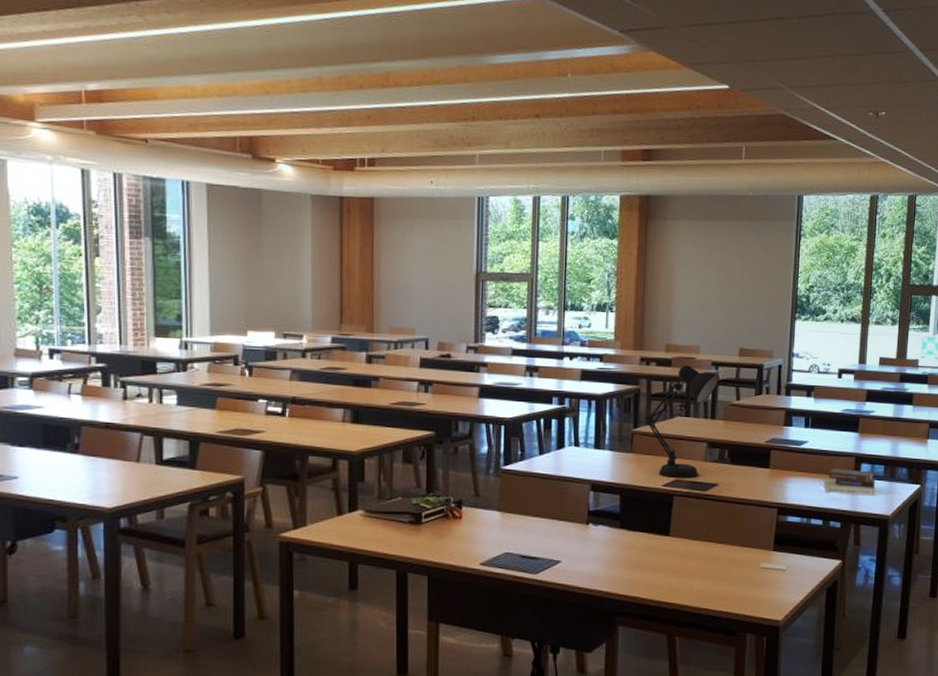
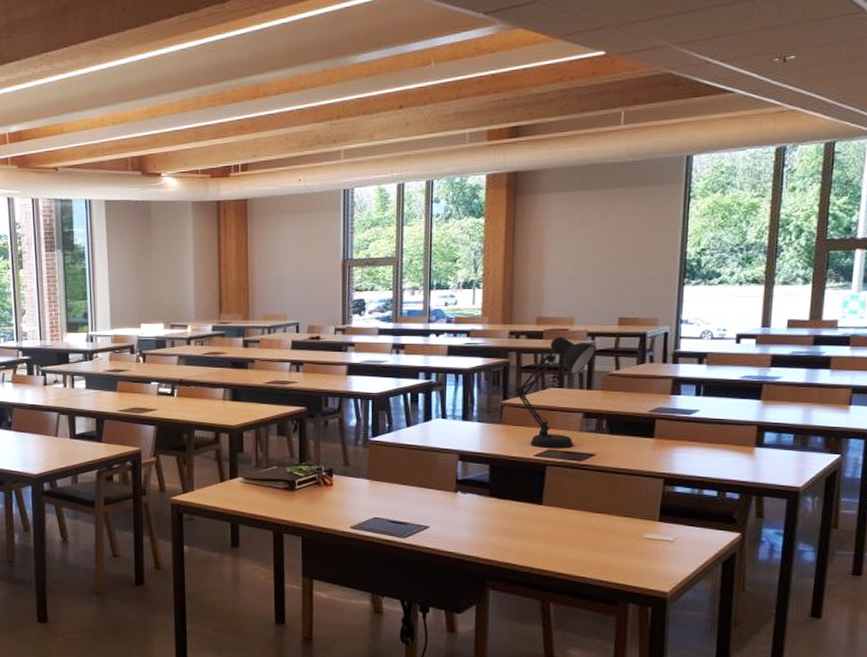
books: present [823,468,877,497] -> none [717,437,785,467]

